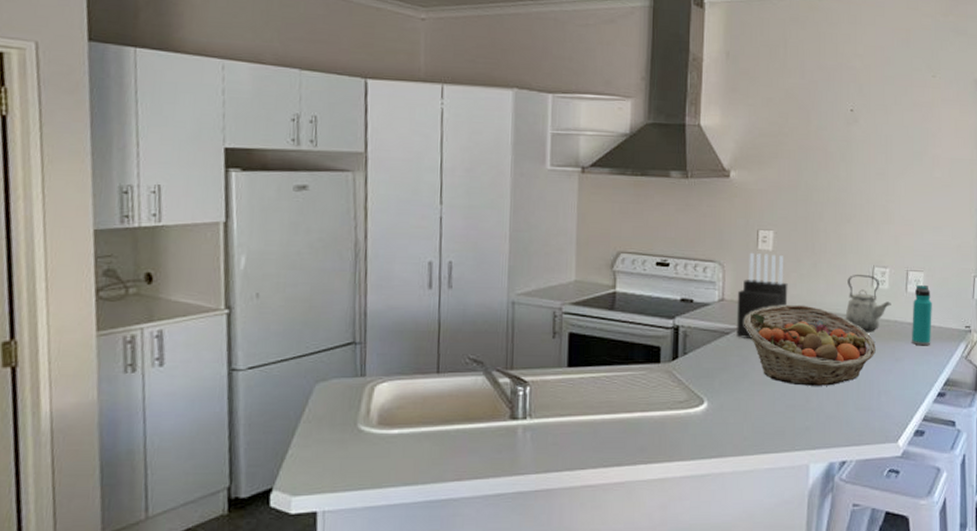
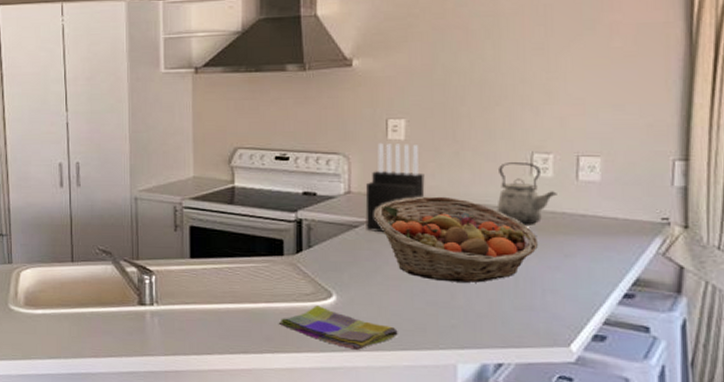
dish towel: none [652,413,761,456] -> present [278,305,398,350]
water bottle: present [912,284,932,346] -> none [585,171,614,241]

